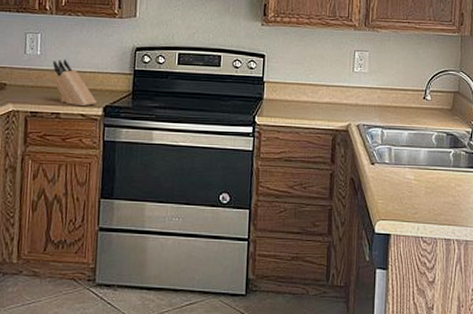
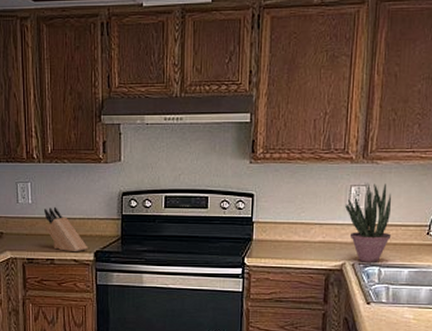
potted plant: none [349,48,392,124] -> present [344,182,392,262]

